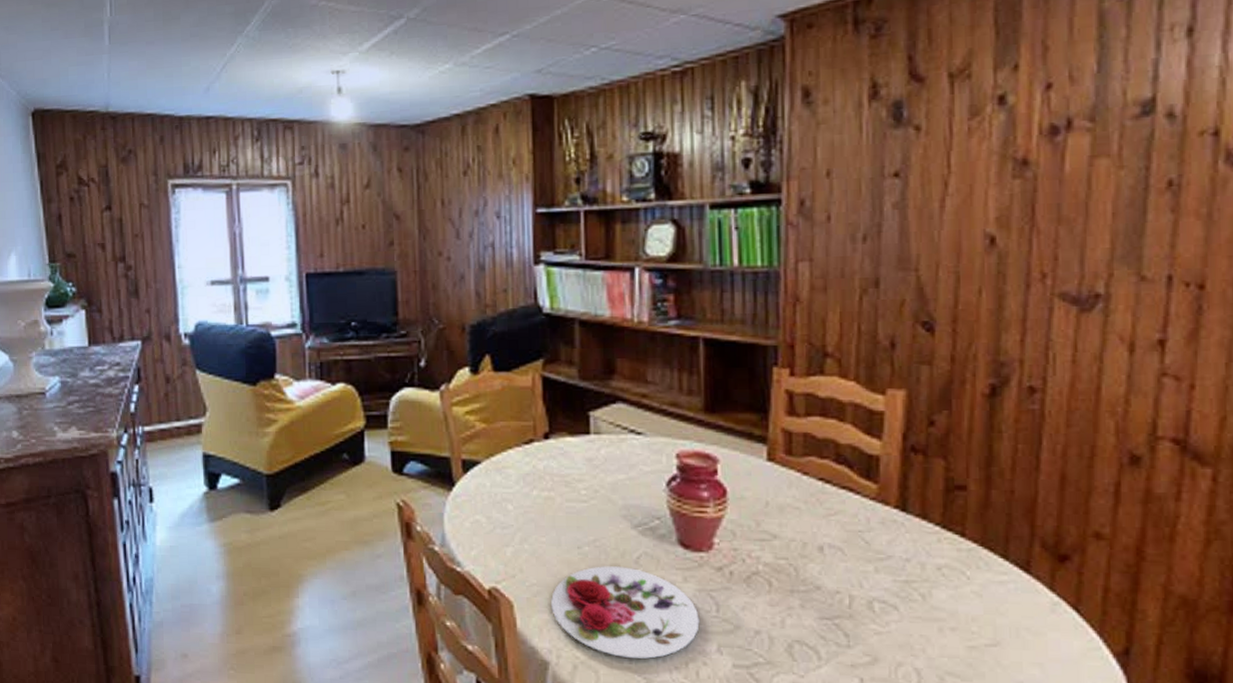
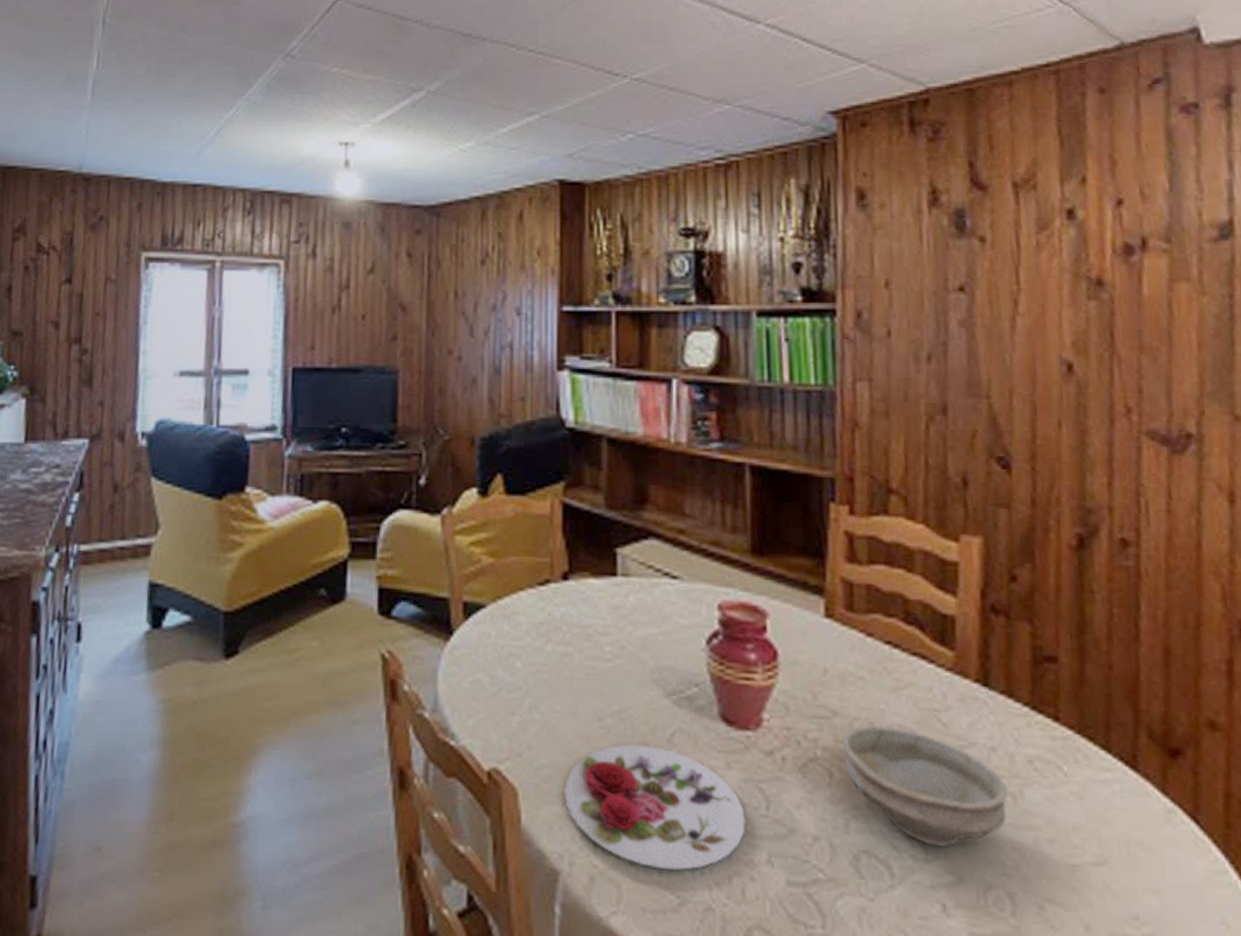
bowl: none [780,545,918,636] -> present [842,725,1007,848]

